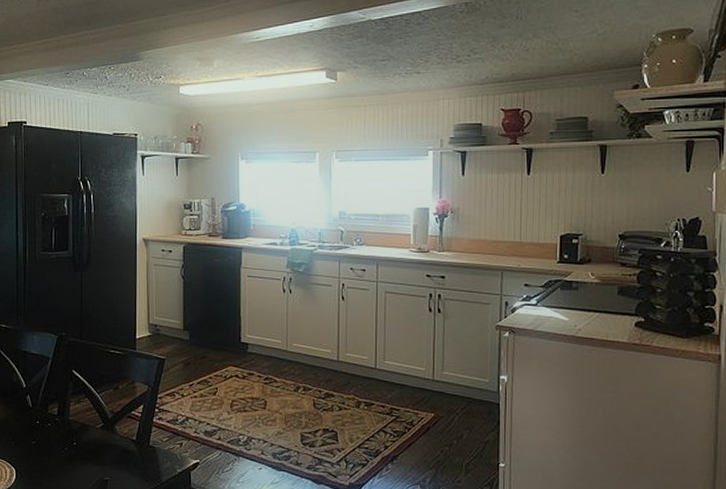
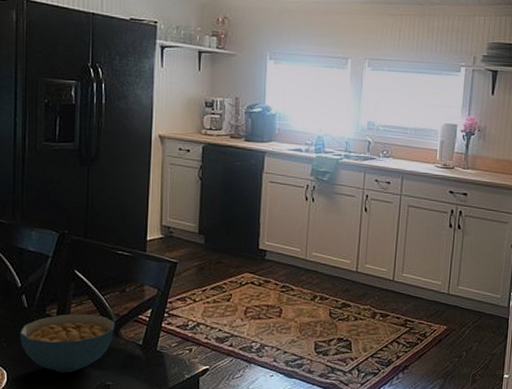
cereal bowl: none [25,412,110,469] -> present [19,314,115,373]

